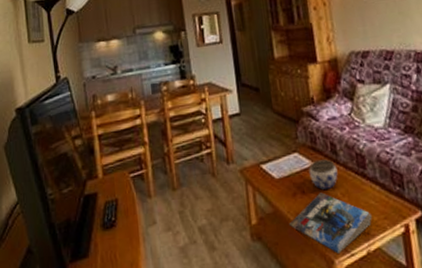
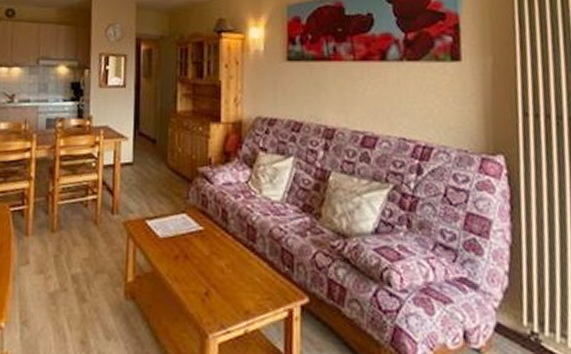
magazine: present [288,192,372,254] -> none [165,260,255,328]
jar: present [309,159,338,190] -> none [195,225,225,258]

